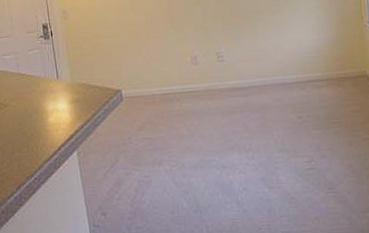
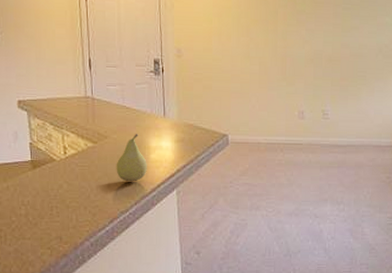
fruit: none [17,99,47,147] -> present [116,134,147,182]

